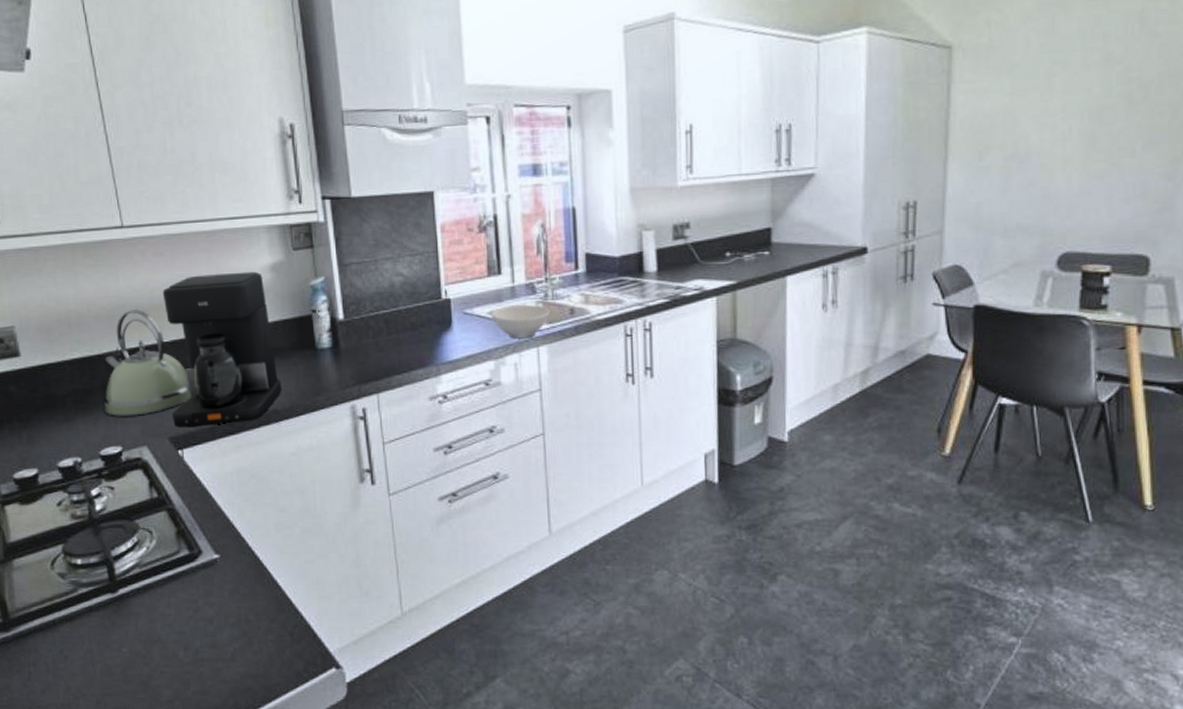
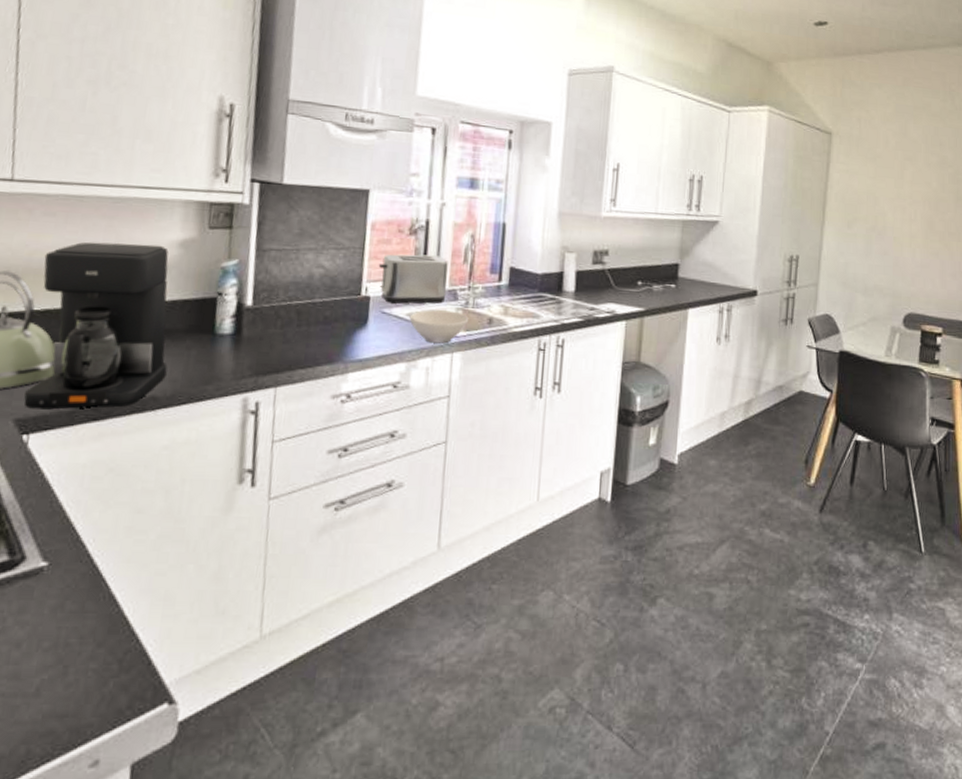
toaster: none [453,250,524,303] -> present [378,254,448,304]

